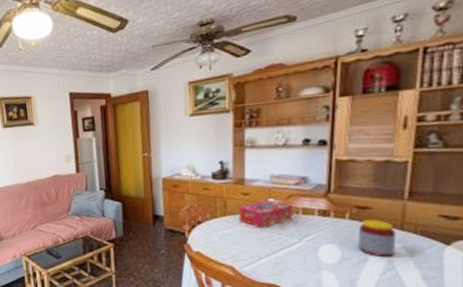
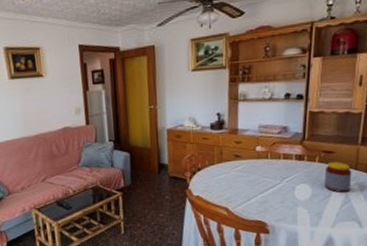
tissue box: present [238,200,292,228] -> none [232,147,275,173]

